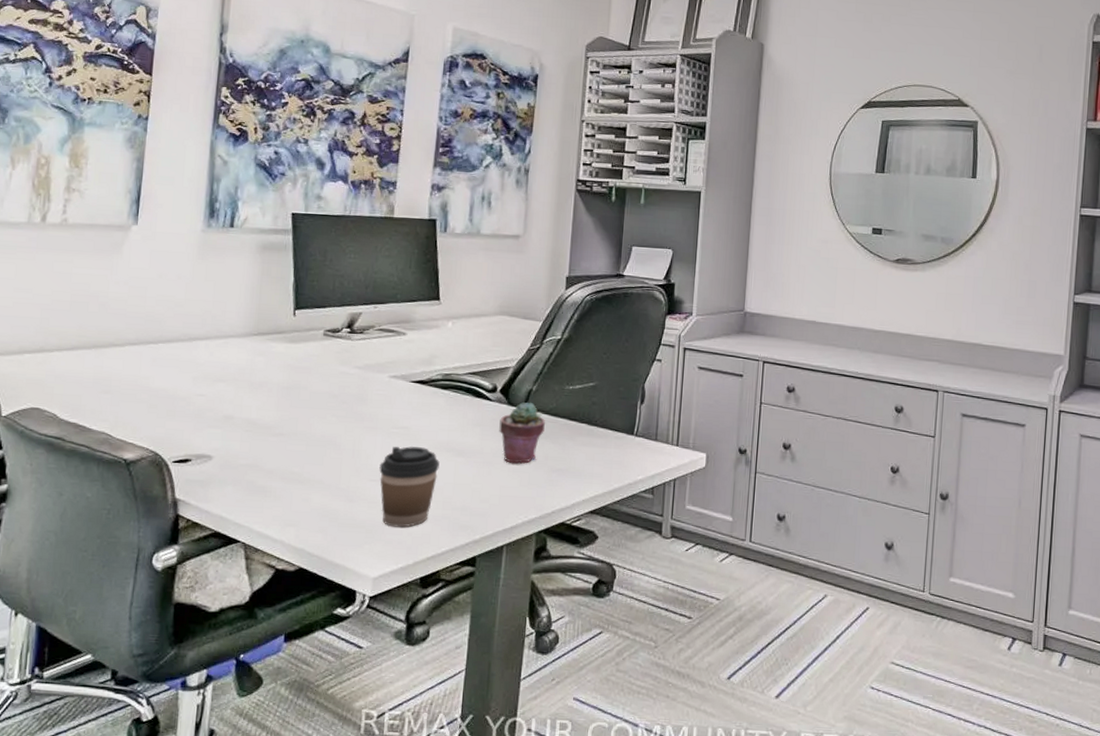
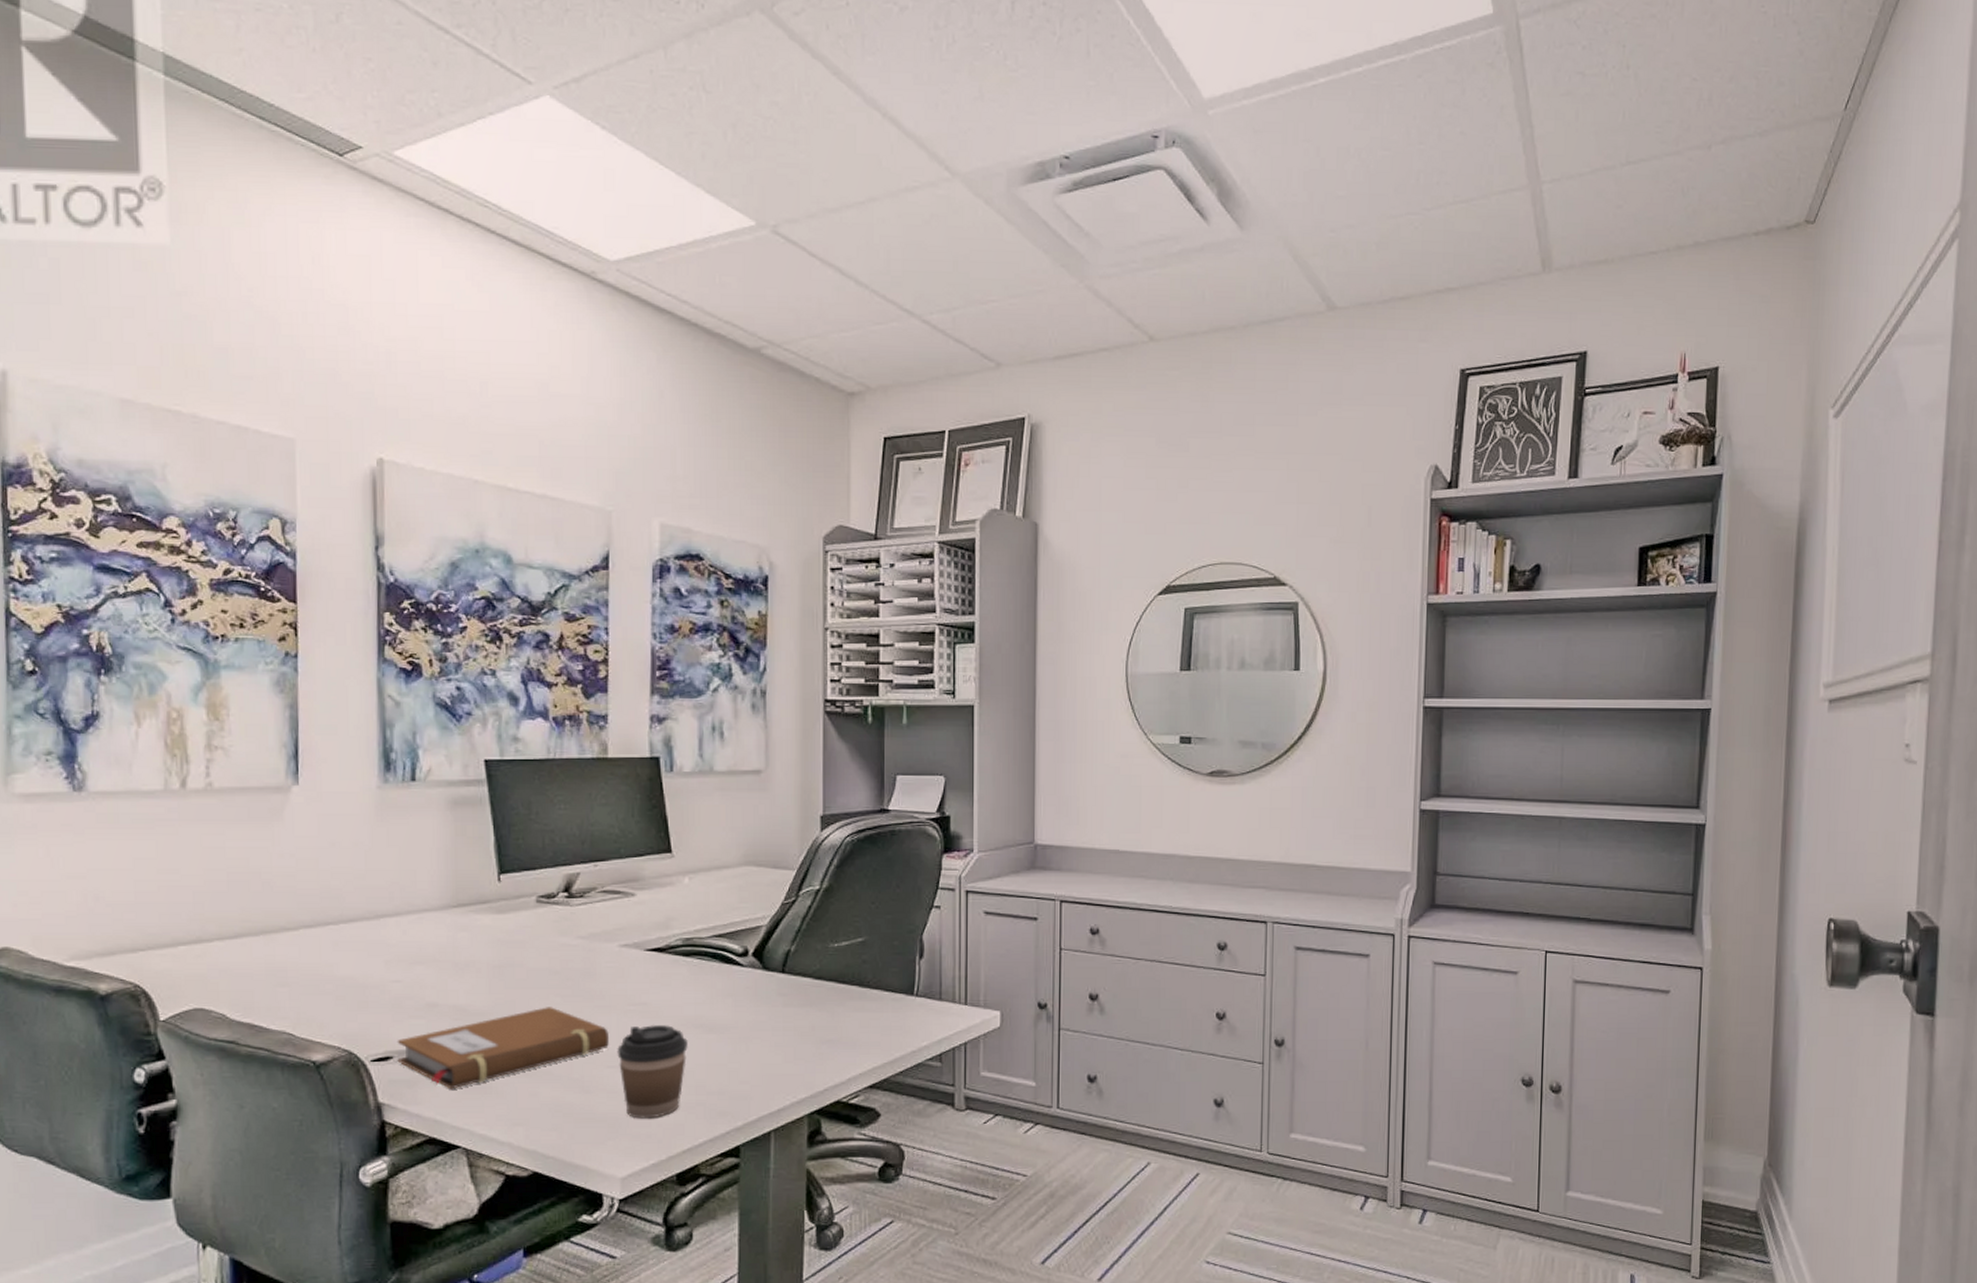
notebook: none [195,425,374,491] -> present [397,1007,609,1089]
potted succulent: present [499,402,546,465] -> none [755,964,810,1038]

